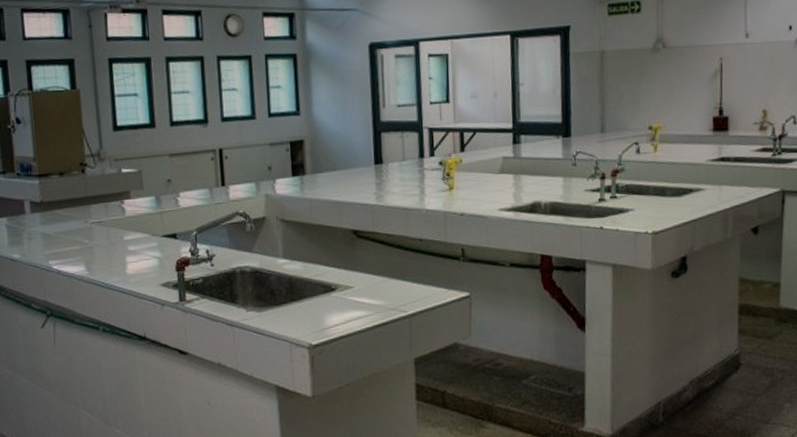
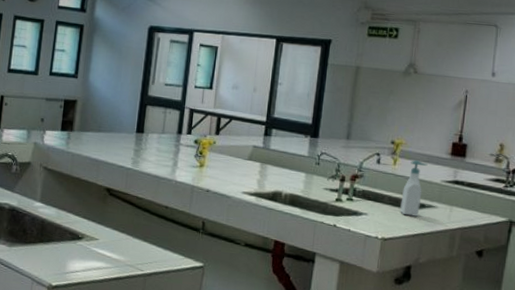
soap bottle: none [667,143,690,204] -> present [400,160,428,217]

